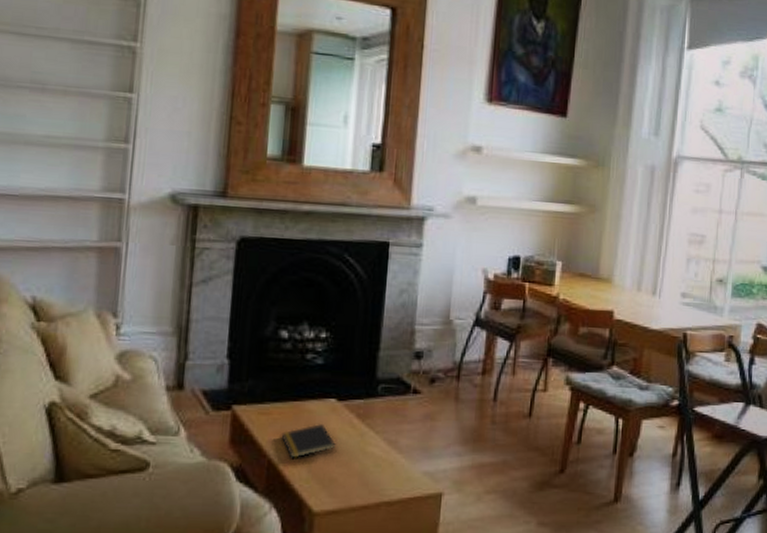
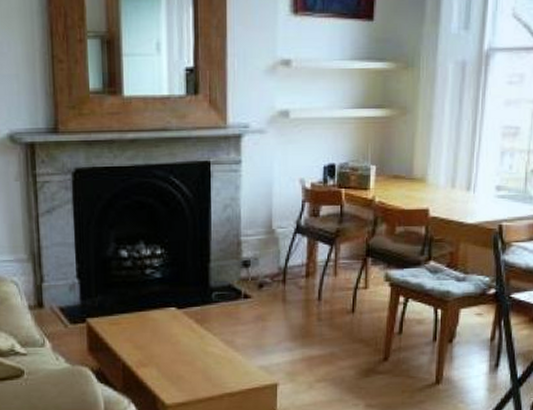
notepad: present [281,424,336,458] -> none [131,330,180,360]

